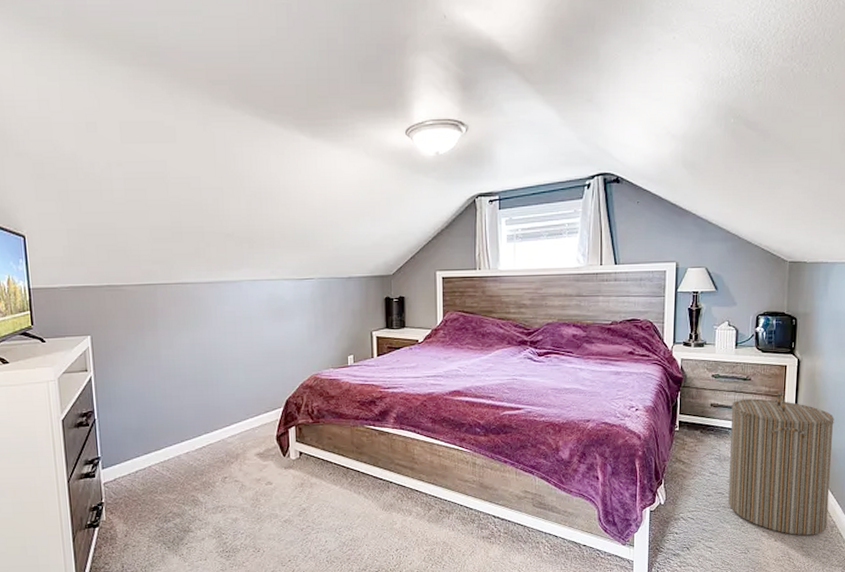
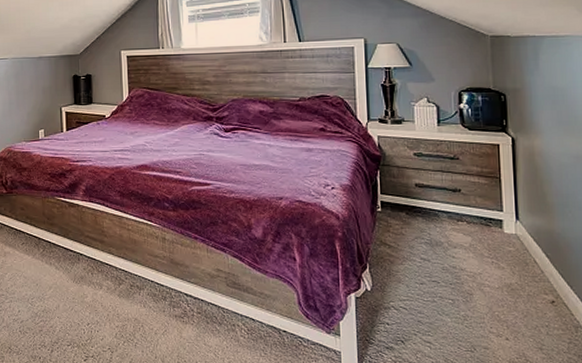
laundry hamper: present [728,391,834,536] -> none [439,172,570,336]

